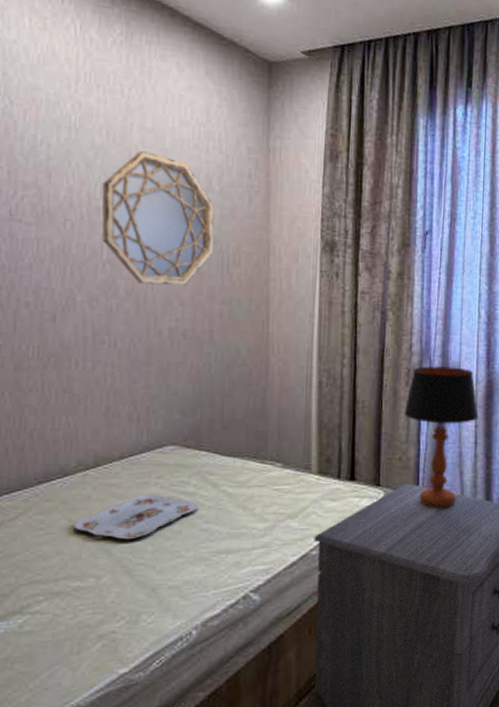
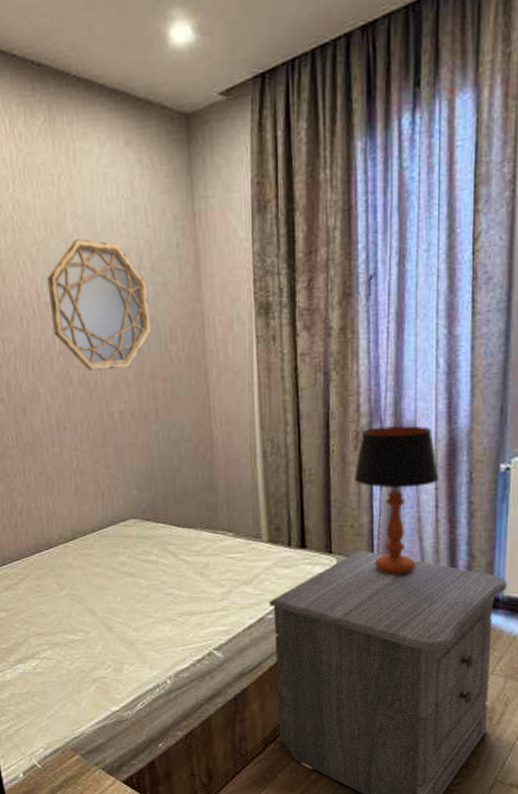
serving tray: present [74,495,199,540] -> none [63,563,162,602]

